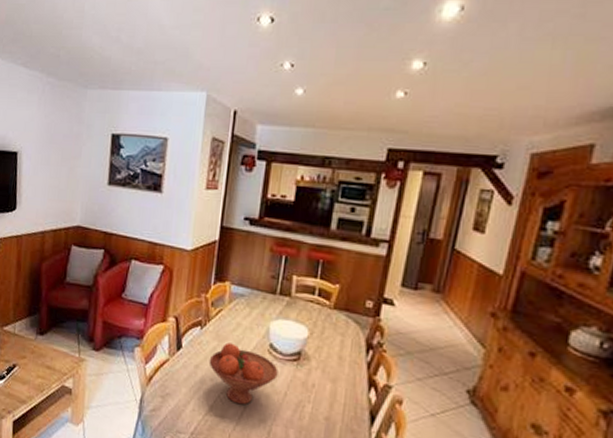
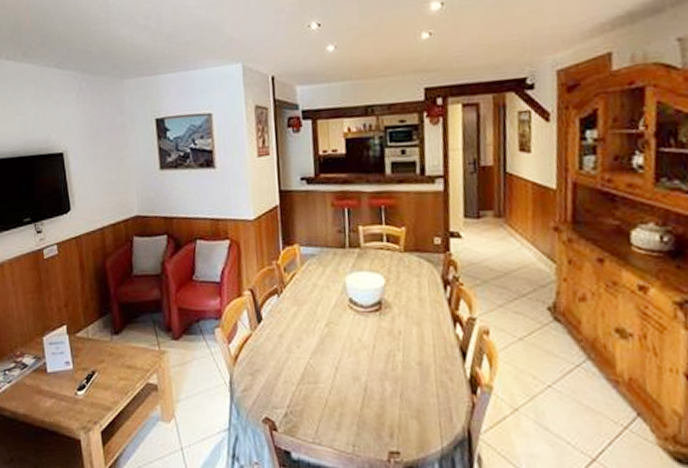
fruit bowl: present [209,342,278,405] -> none [291,305,363,367]

